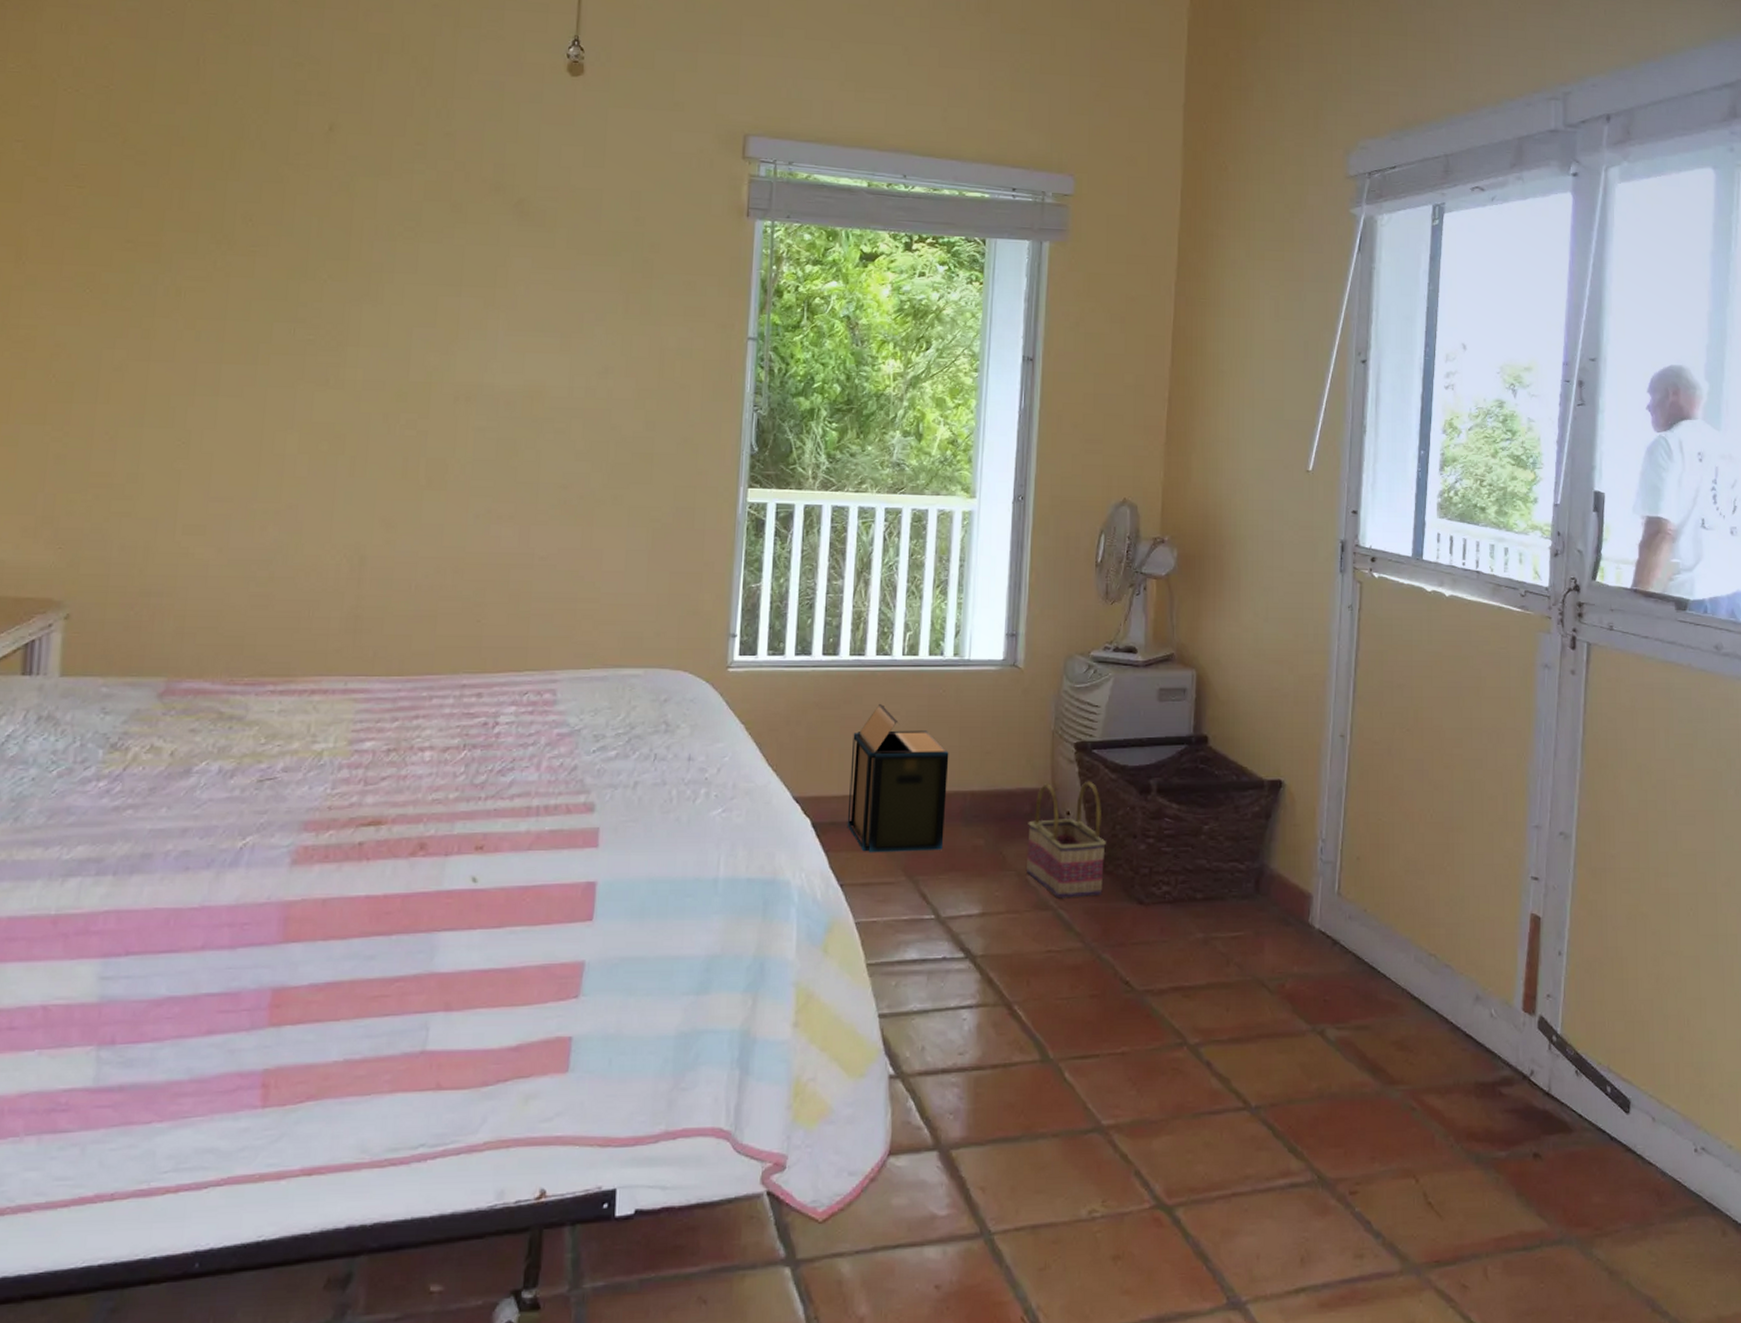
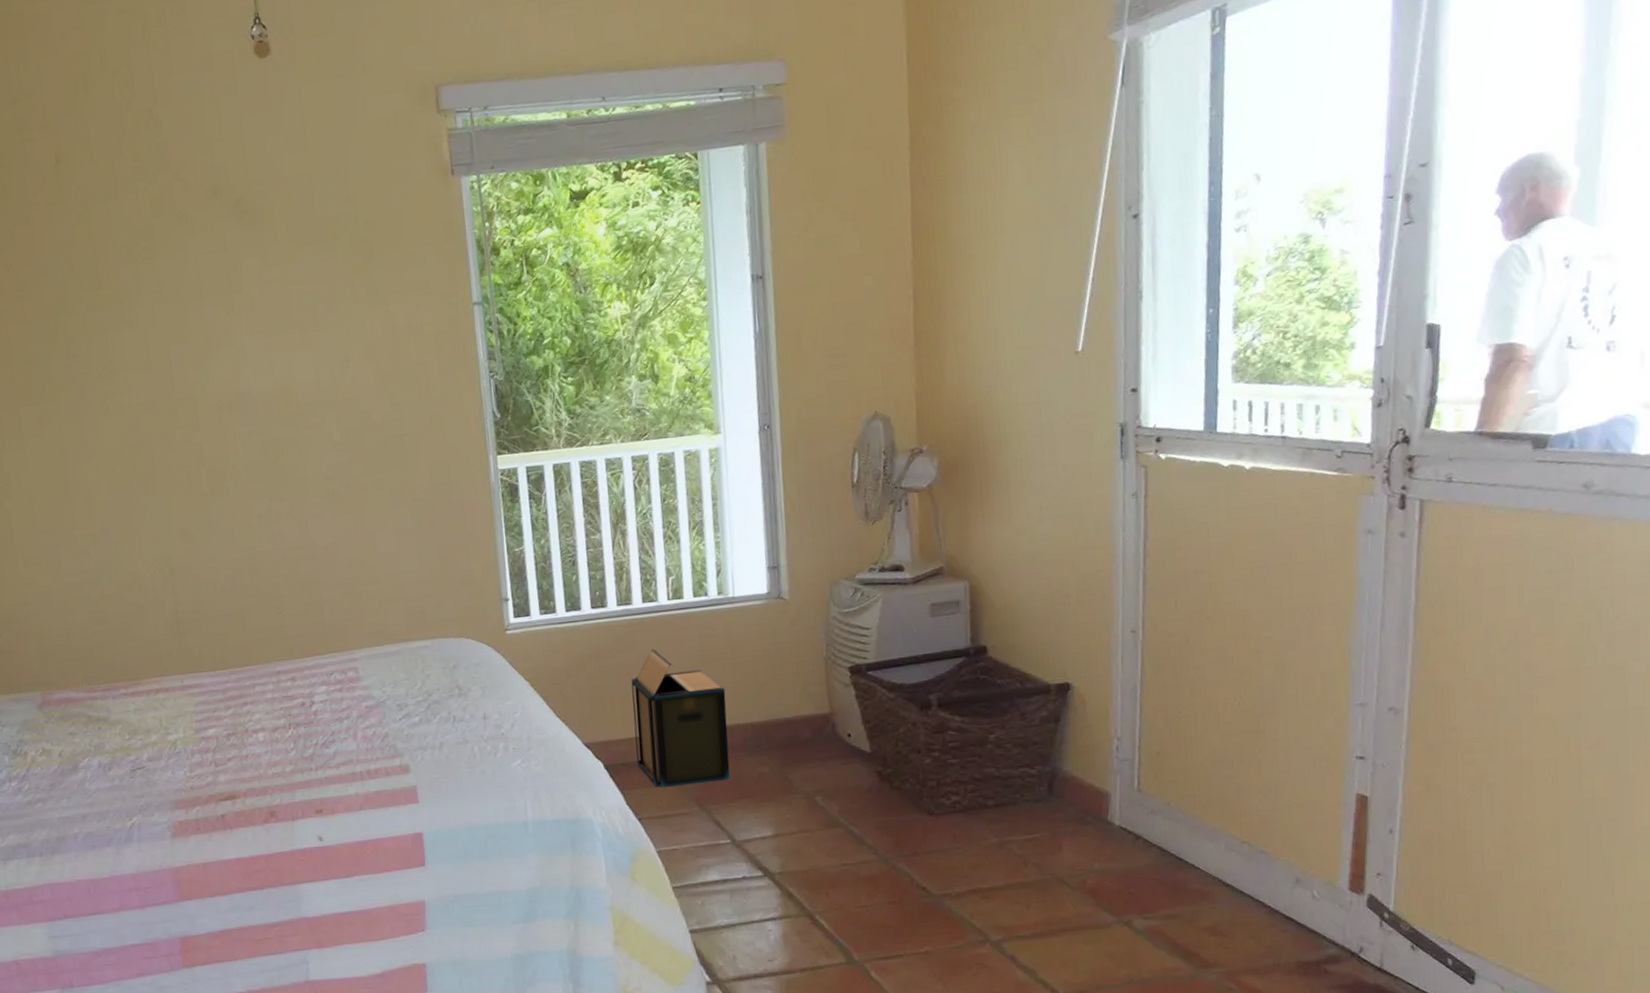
basket: present [1027,781,1106,900] -> none [810,702,892,817]

